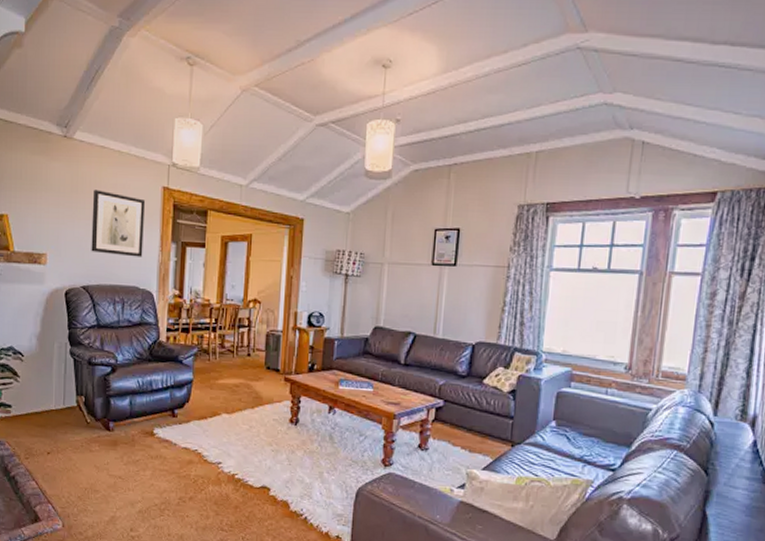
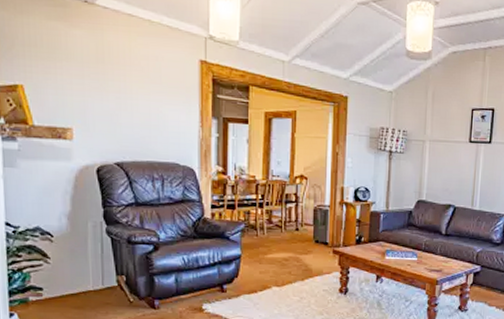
wall art: present [91,189,146,257] -> none [122,61,182,133]

